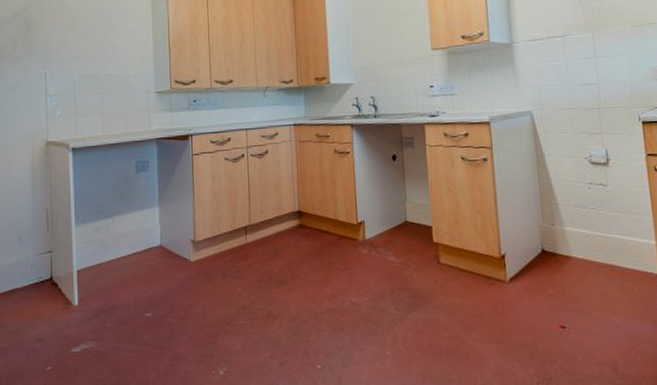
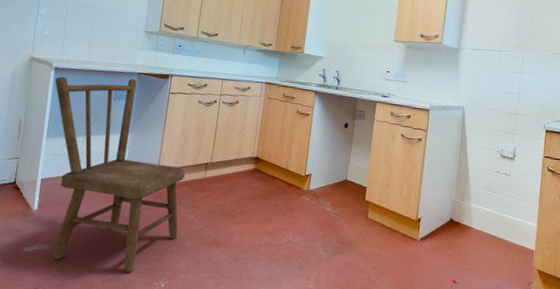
dining chair: none [75,146,228,362] -> present [52,76,186,272]

